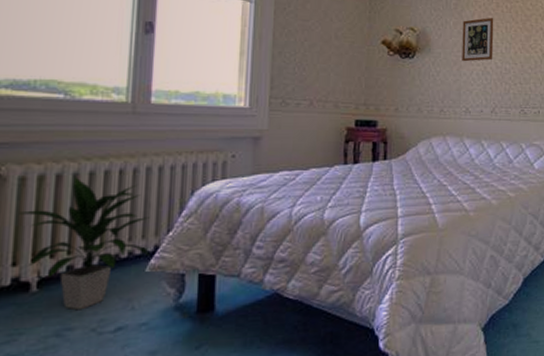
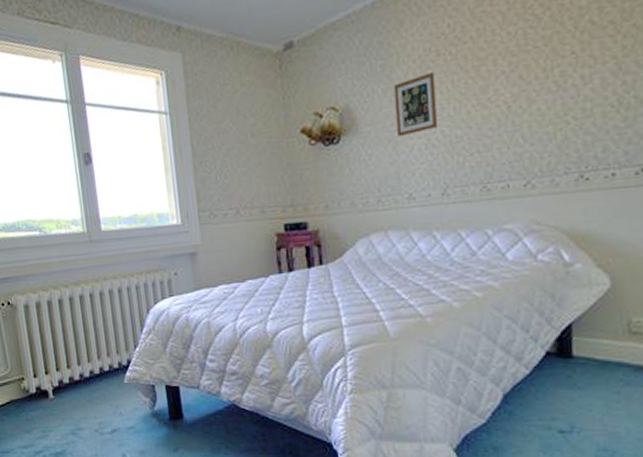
indoor plant: present [19,177,151,311] -> none [30,302,126,414]

